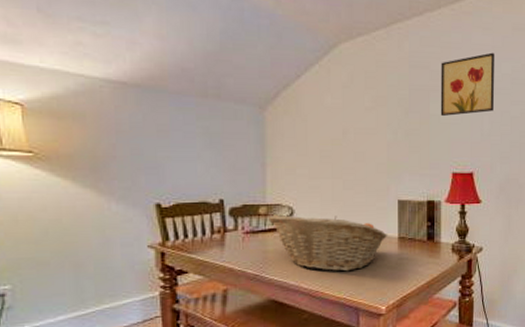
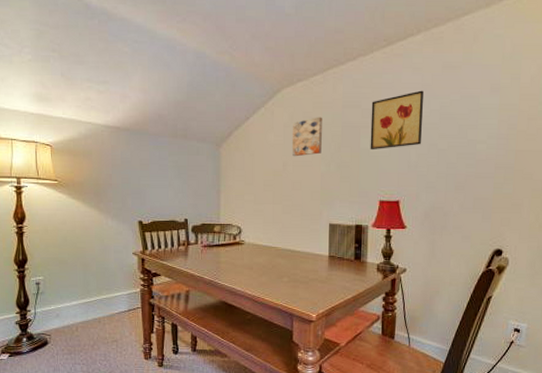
fruit basket: present [269,215,388,272] -> none [222,233,320,283]
wall art: none [352,77,387,123] -> present [291,117,322,157]

